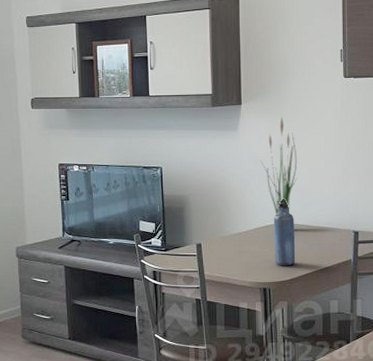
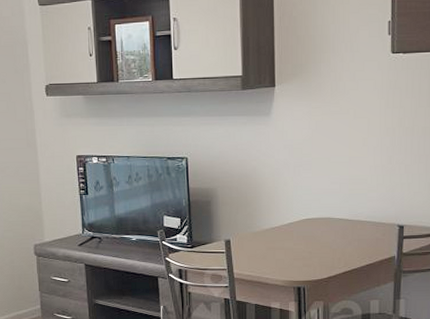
plant: present [260,116,298,215] -> none [295,99,337,208]
water bottle: present [273,199,296,266] -> none [309,191,333,264]

